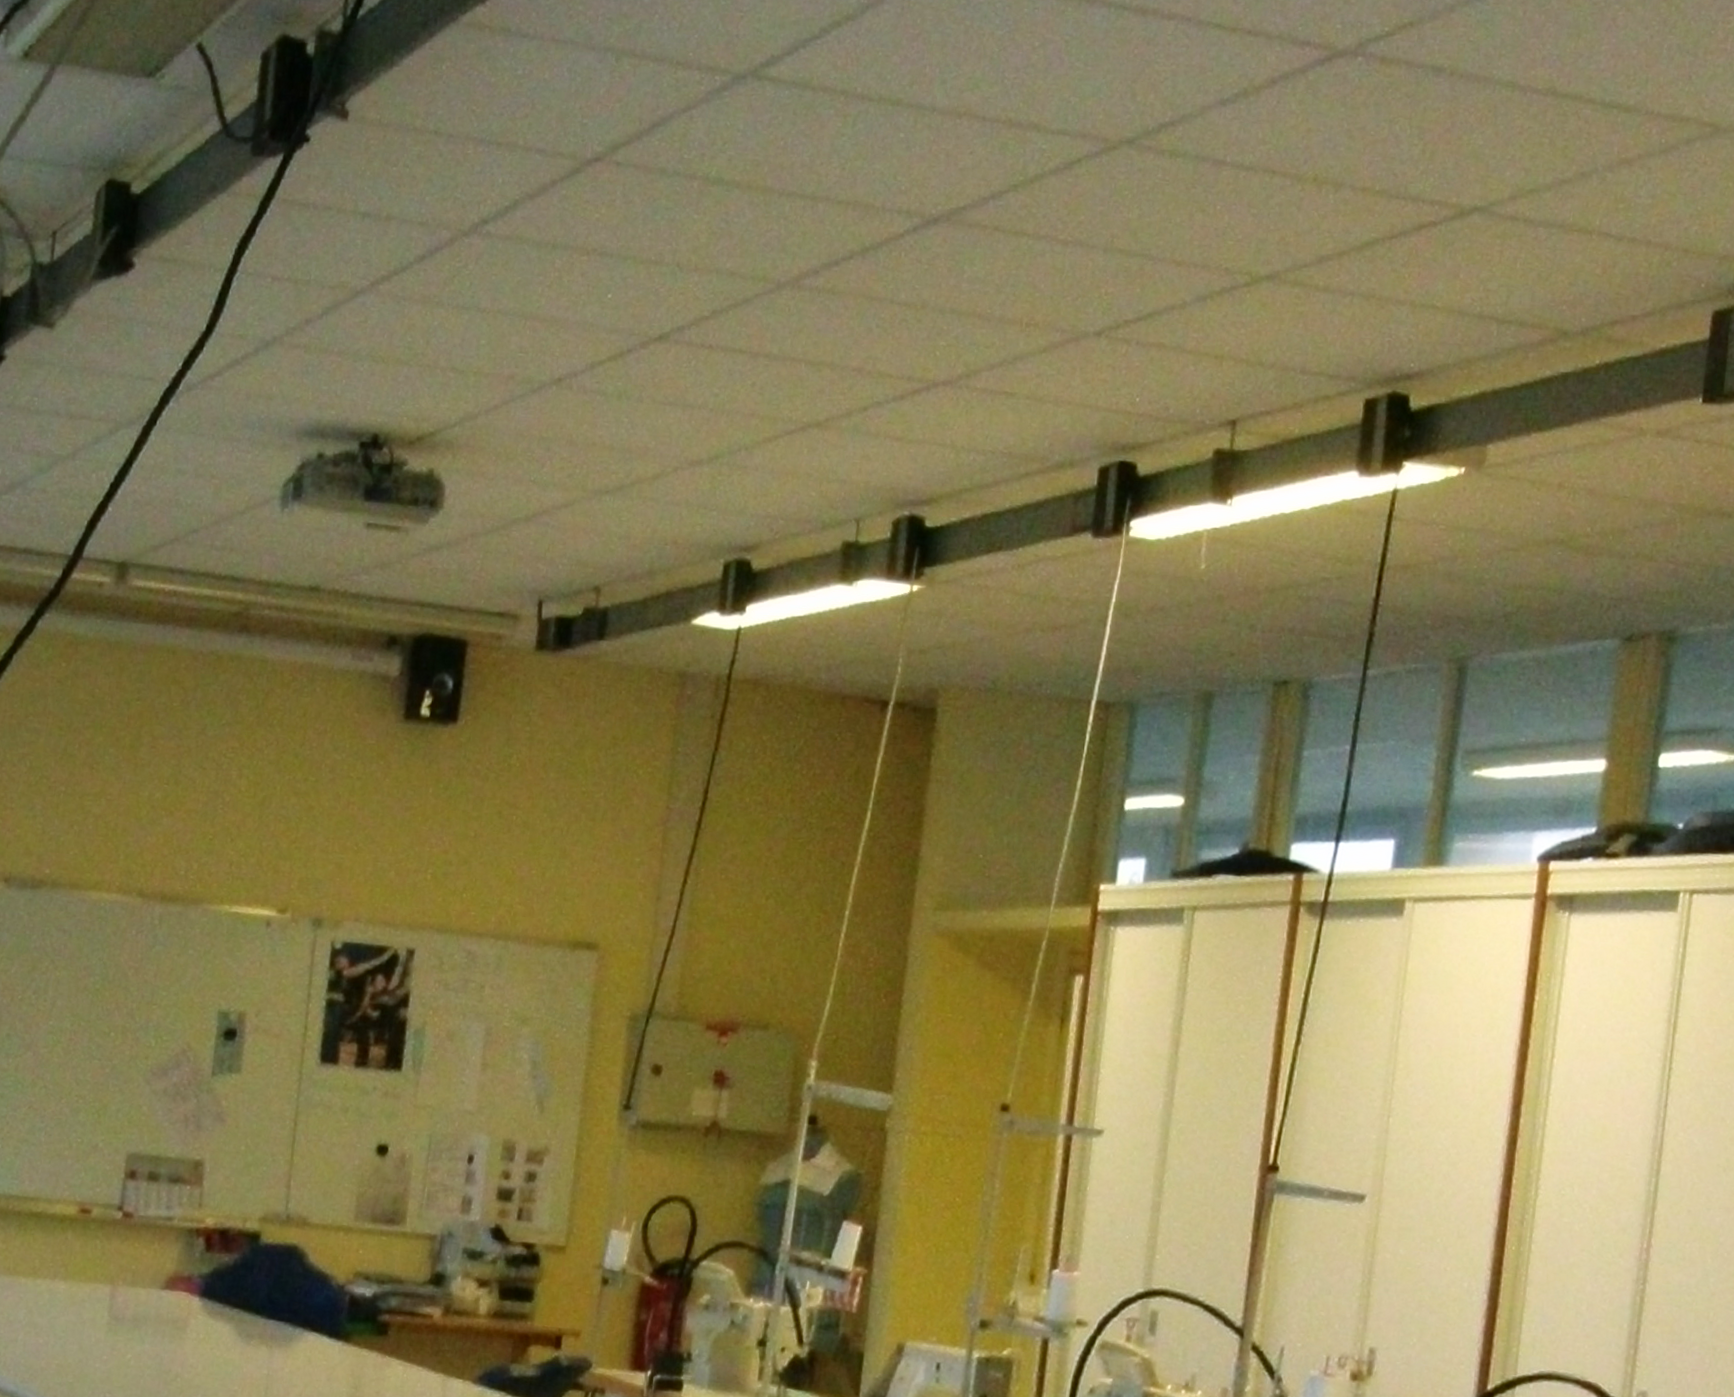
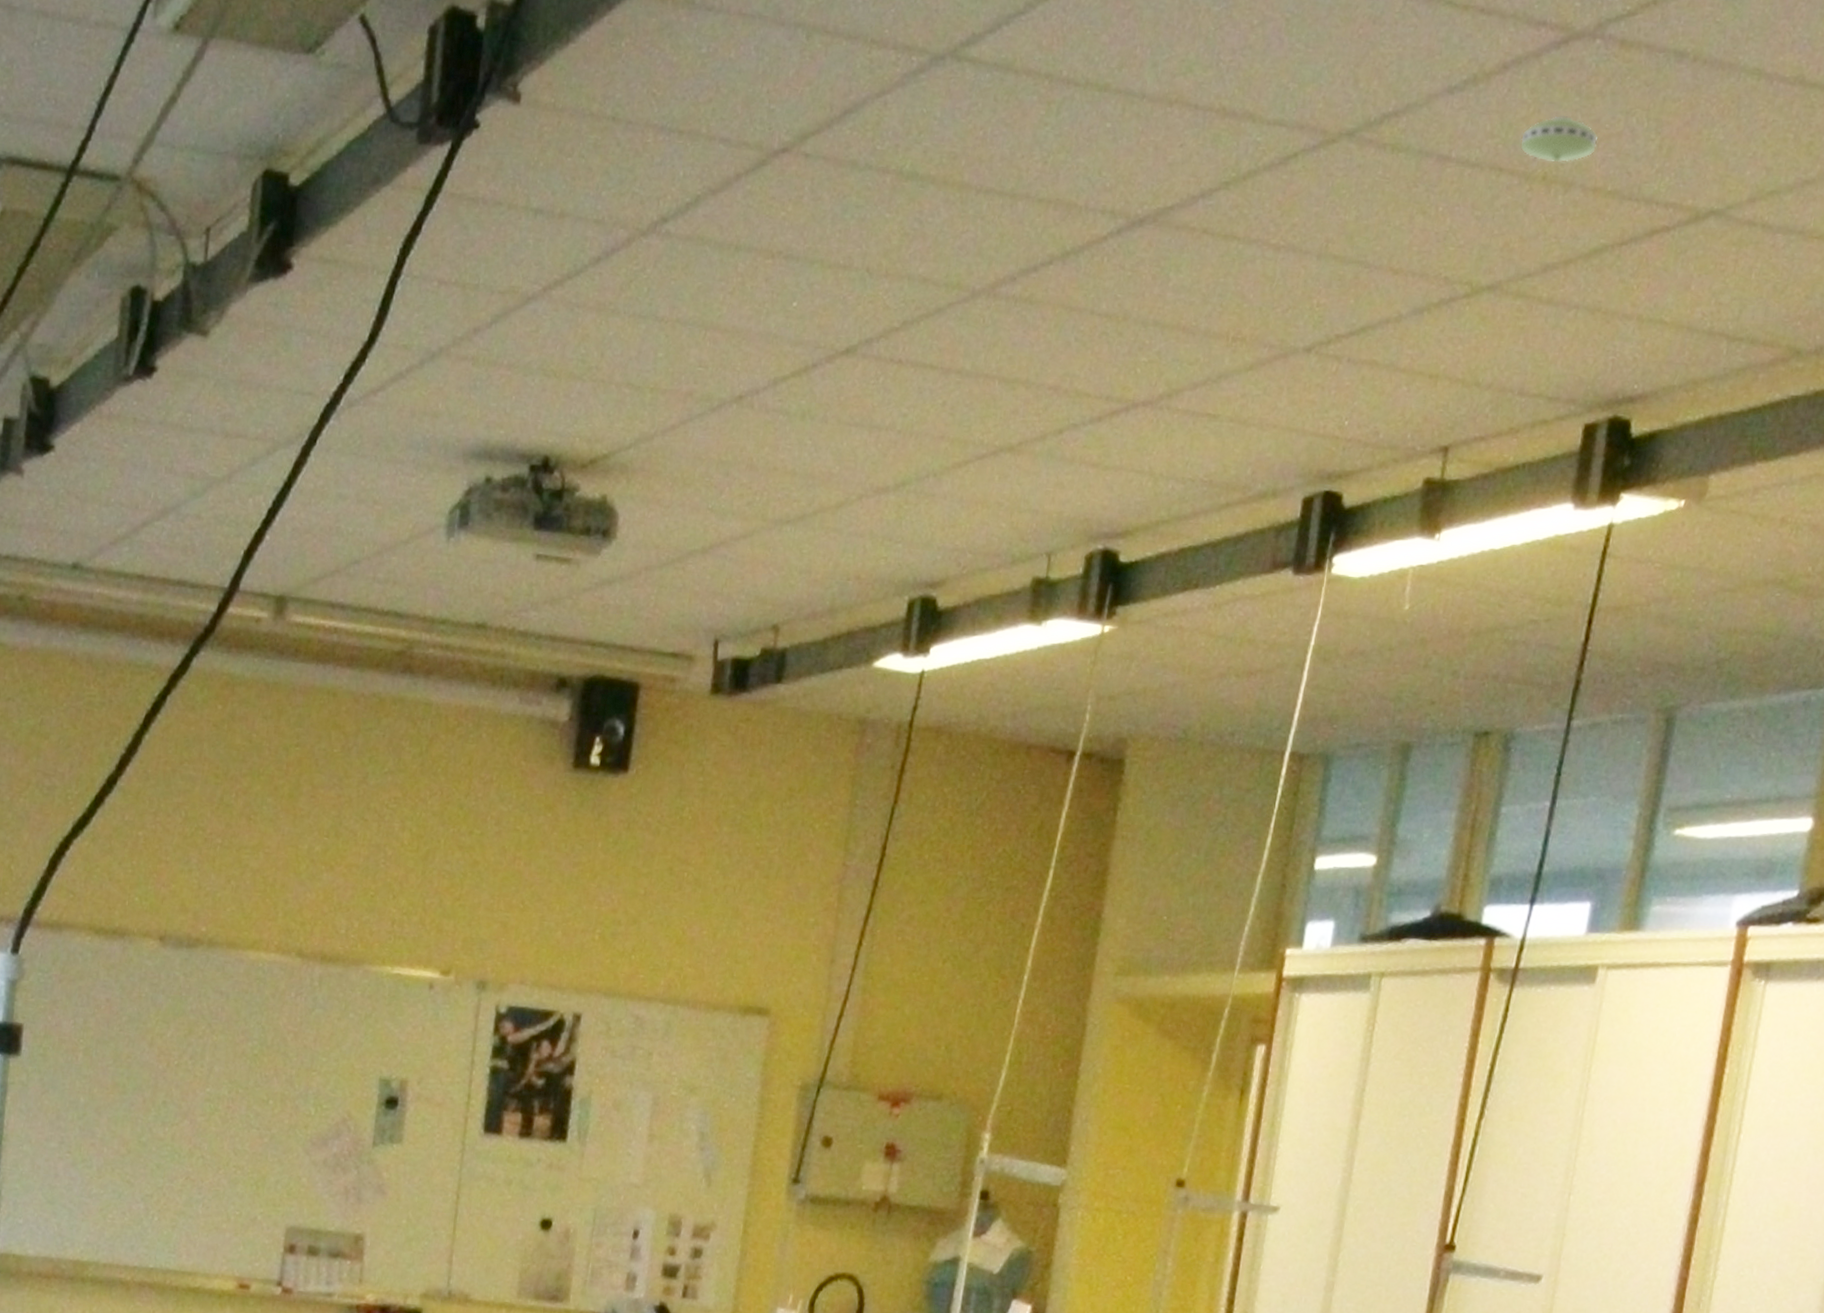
smoke detector: none [1292,123,1365,166] -> present [1521,114,1598,163]

